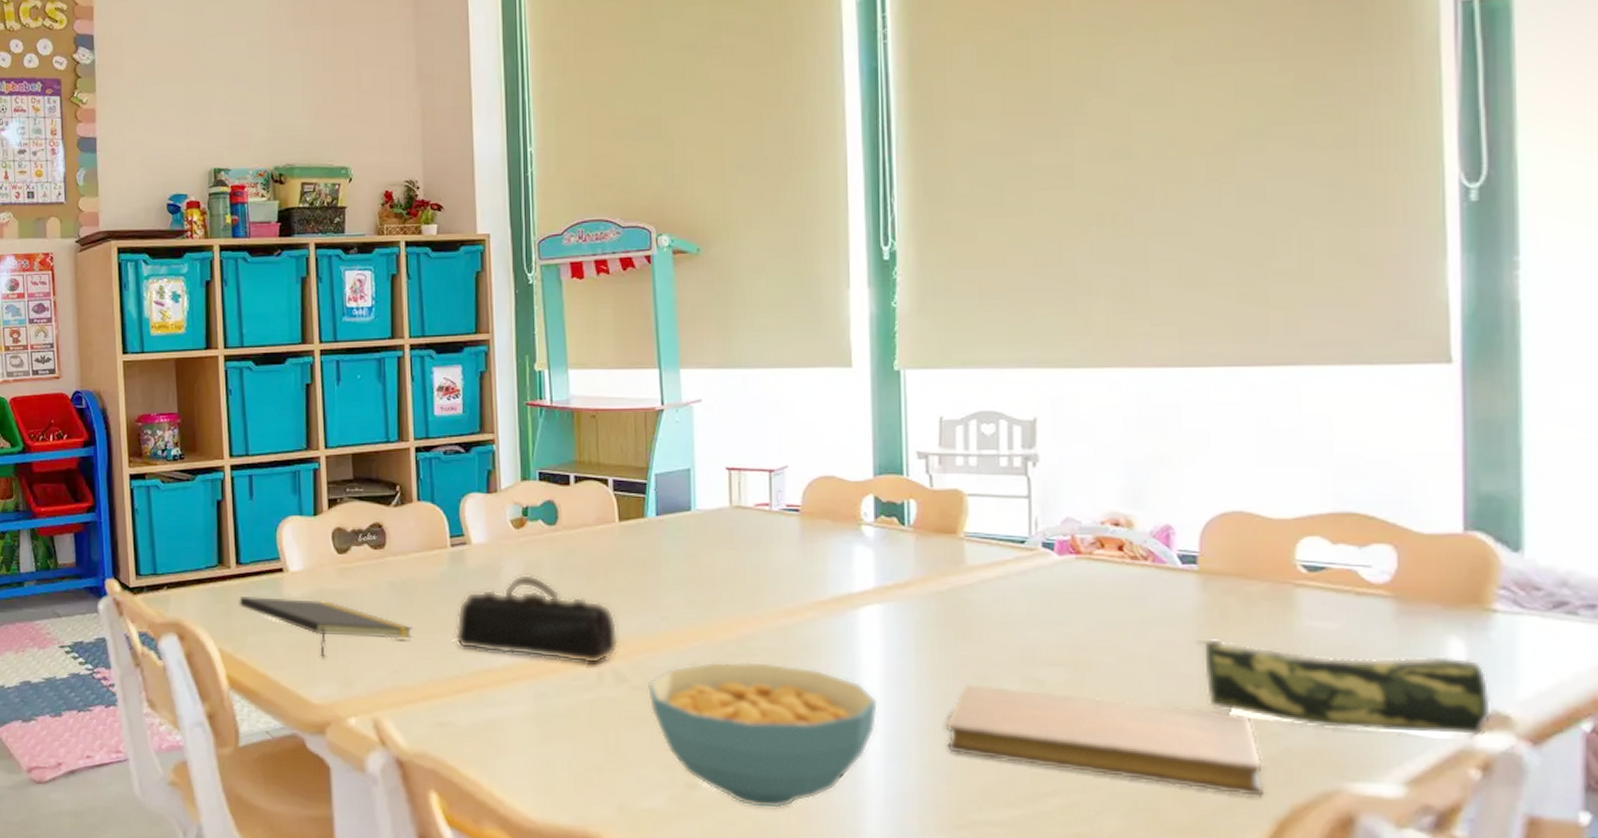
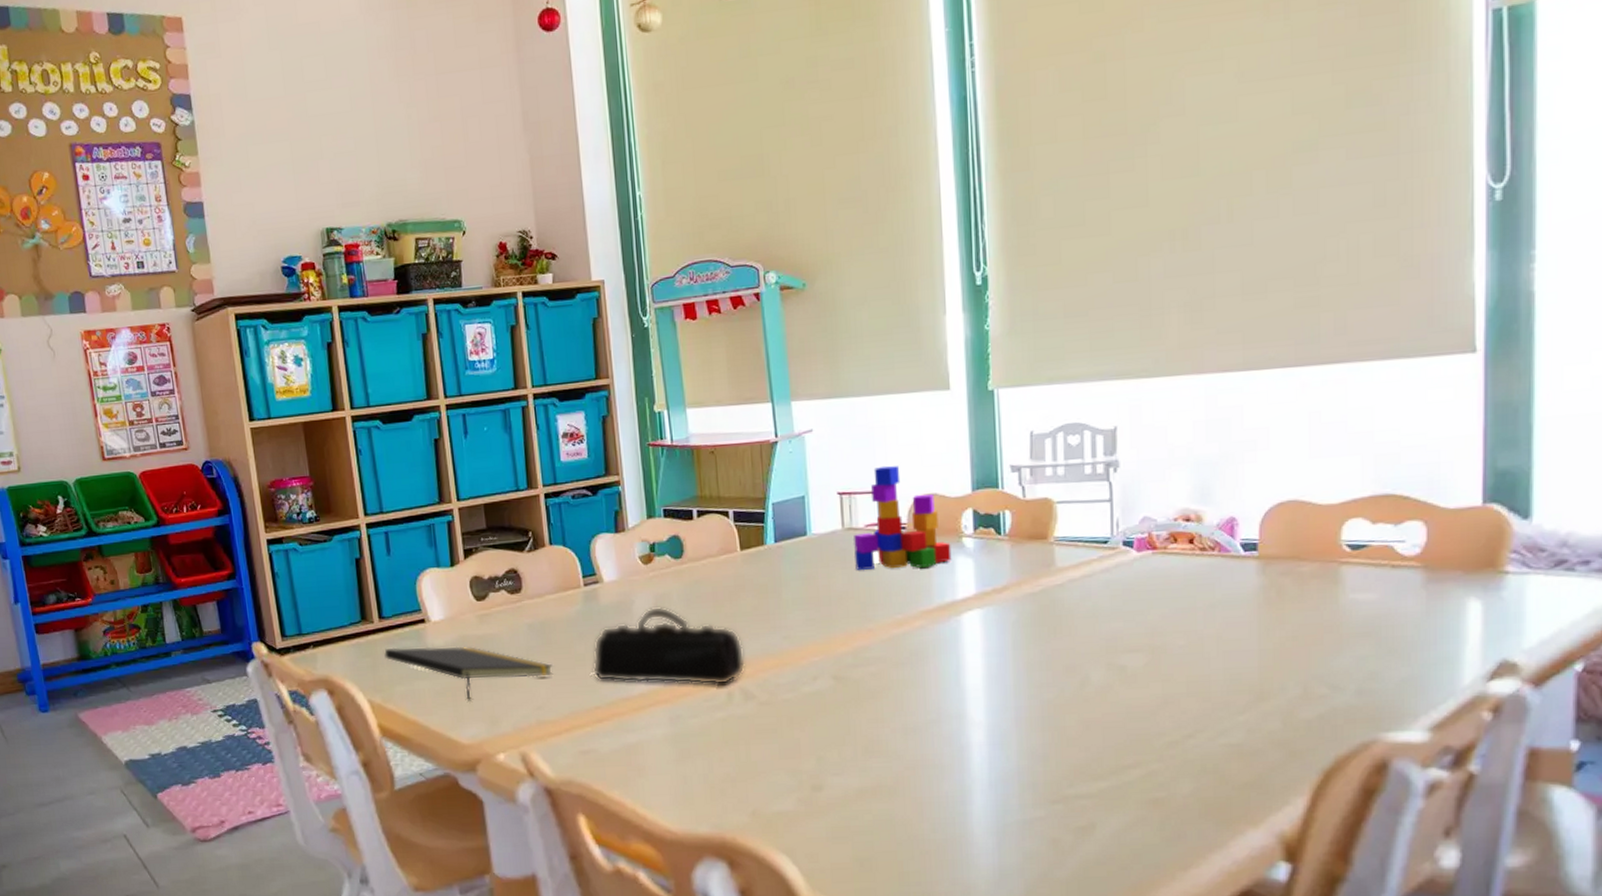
cereal bowl: present [647,661,878,809] -> none [773,670,981,802]
toy blocks: none [742,442,849,556] -> present [854,465,952,570]
notebook: present [945,684,1265,796] -> none [1040,674,1314,752]
pencil case: present [1195,639,1491,735] -> none [1255,616,1501,687]

